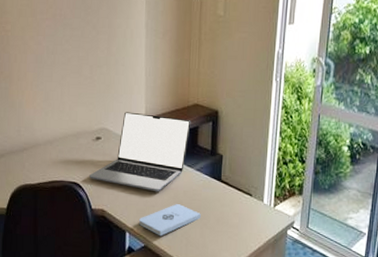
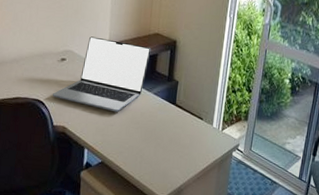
notepad: present [139,204,201,237] -> none [98,124,156,154]

